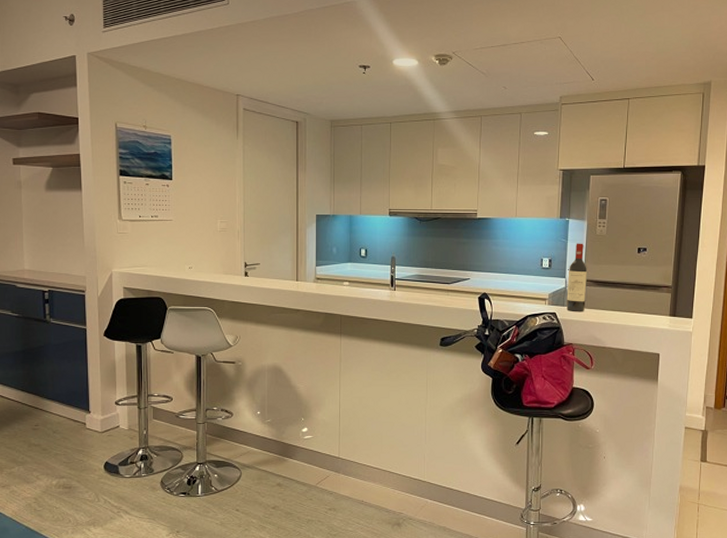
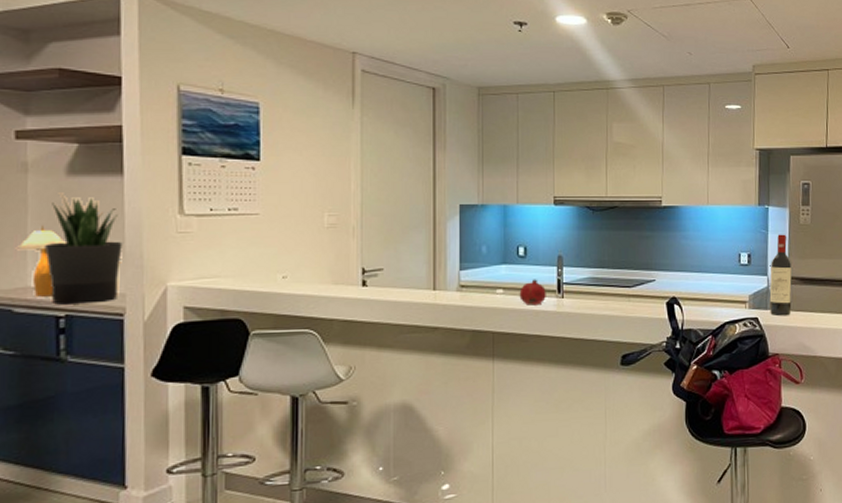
table lamp: none [17,226,47,277] -> present [17,225,66,297]
planter: none [34,204,83,283] -> present [44,194,123,305]
fruit: none [361,275,382,295] -> present [519,279,546,305]

